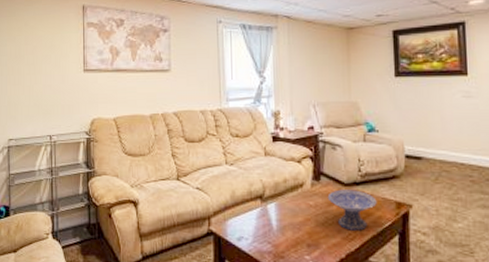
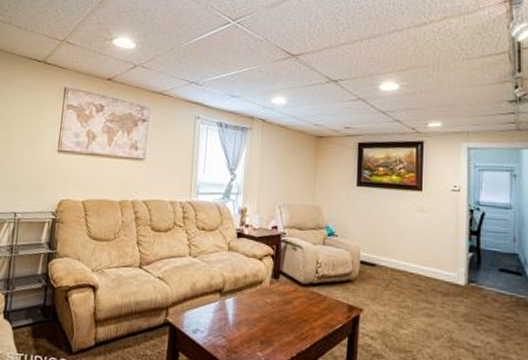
decorative bowl: present [327,189,377,231] -> none [284,289,330,331]

